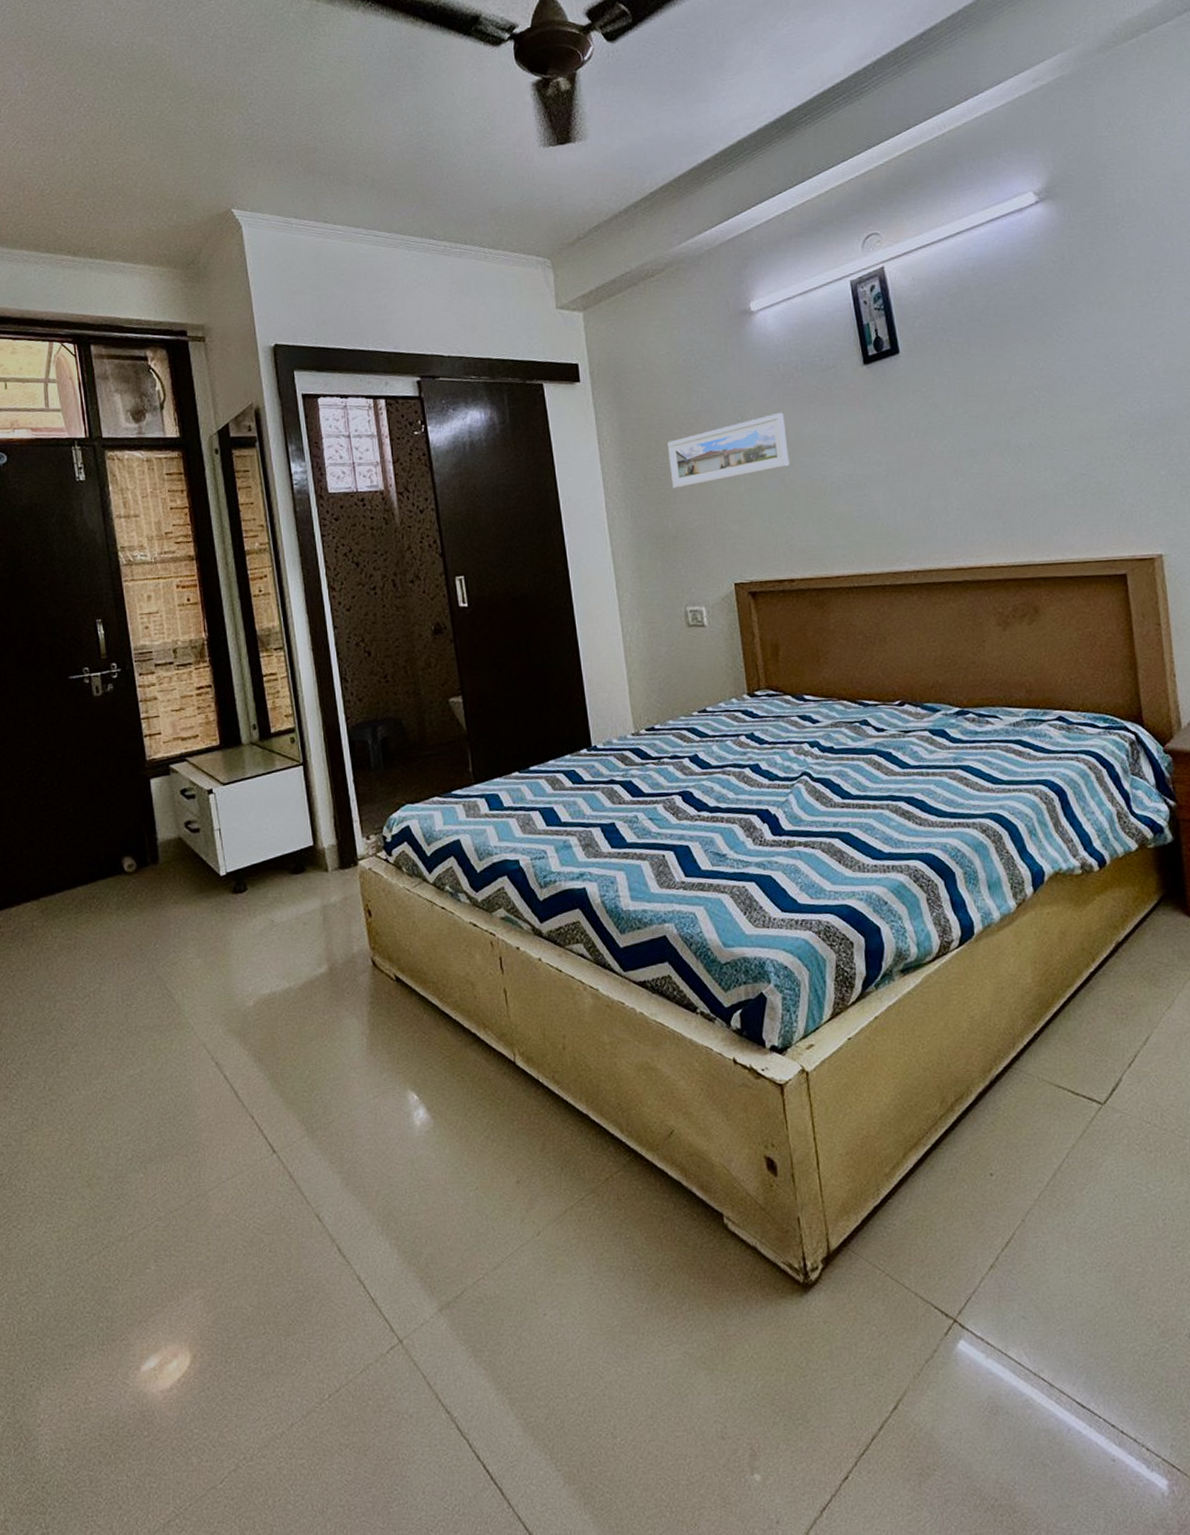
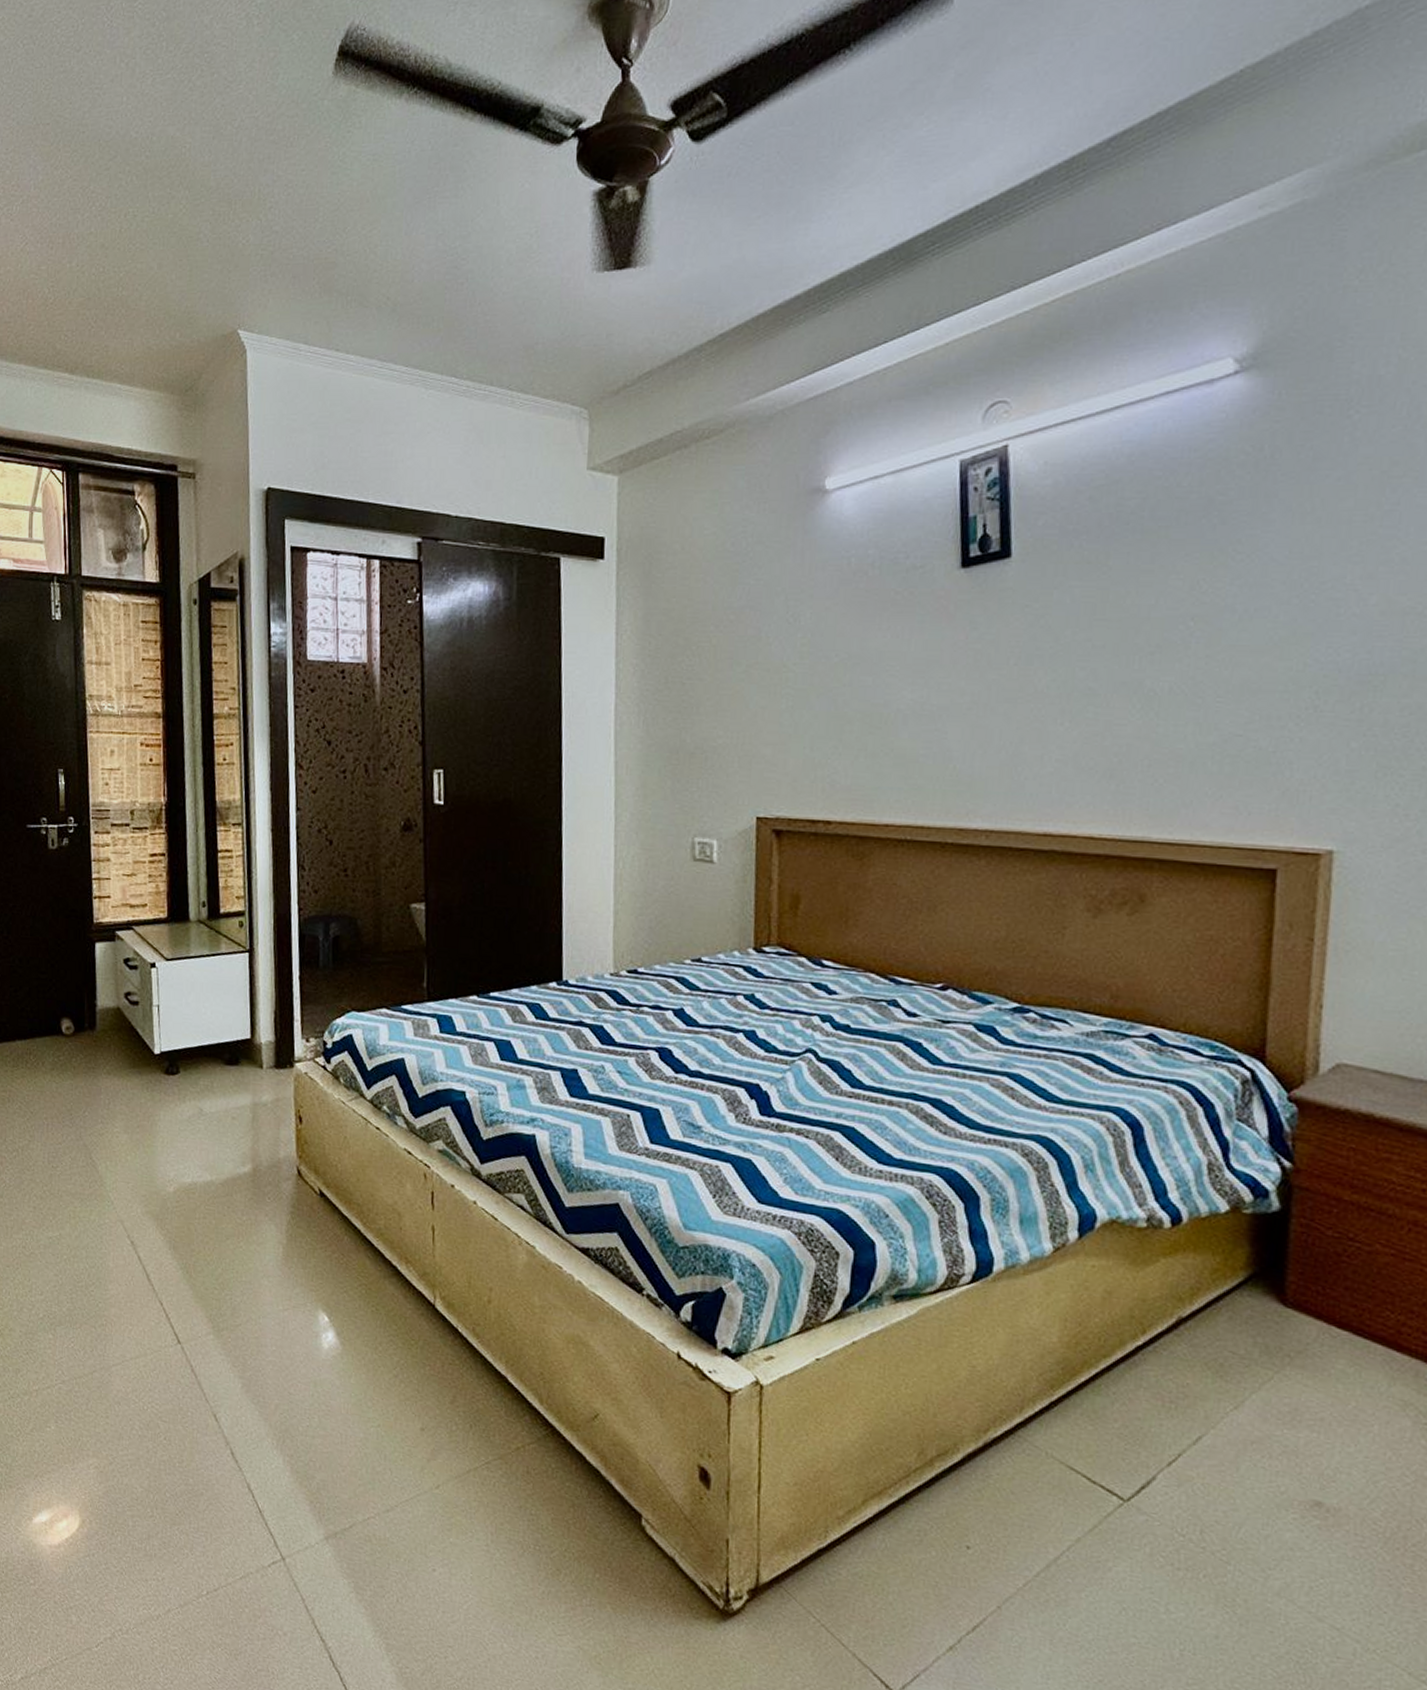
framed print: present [668,412,790,488] -> none [697,617,849,697]

